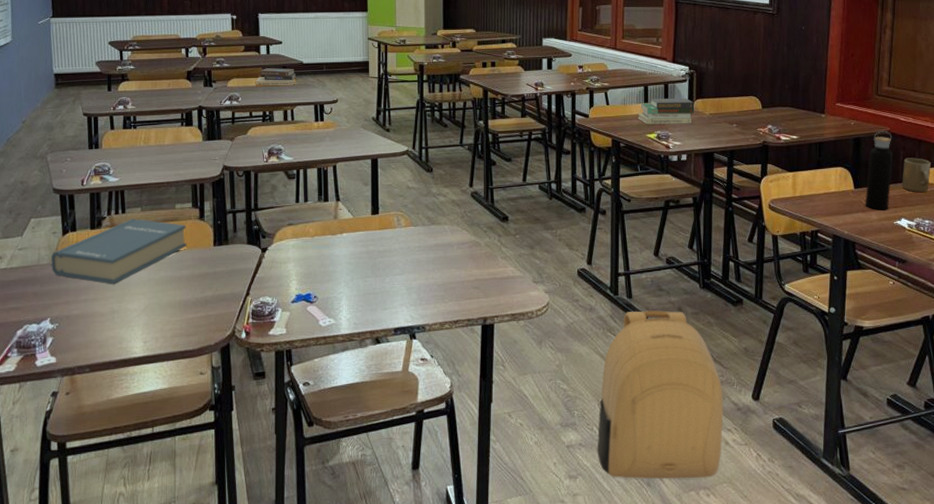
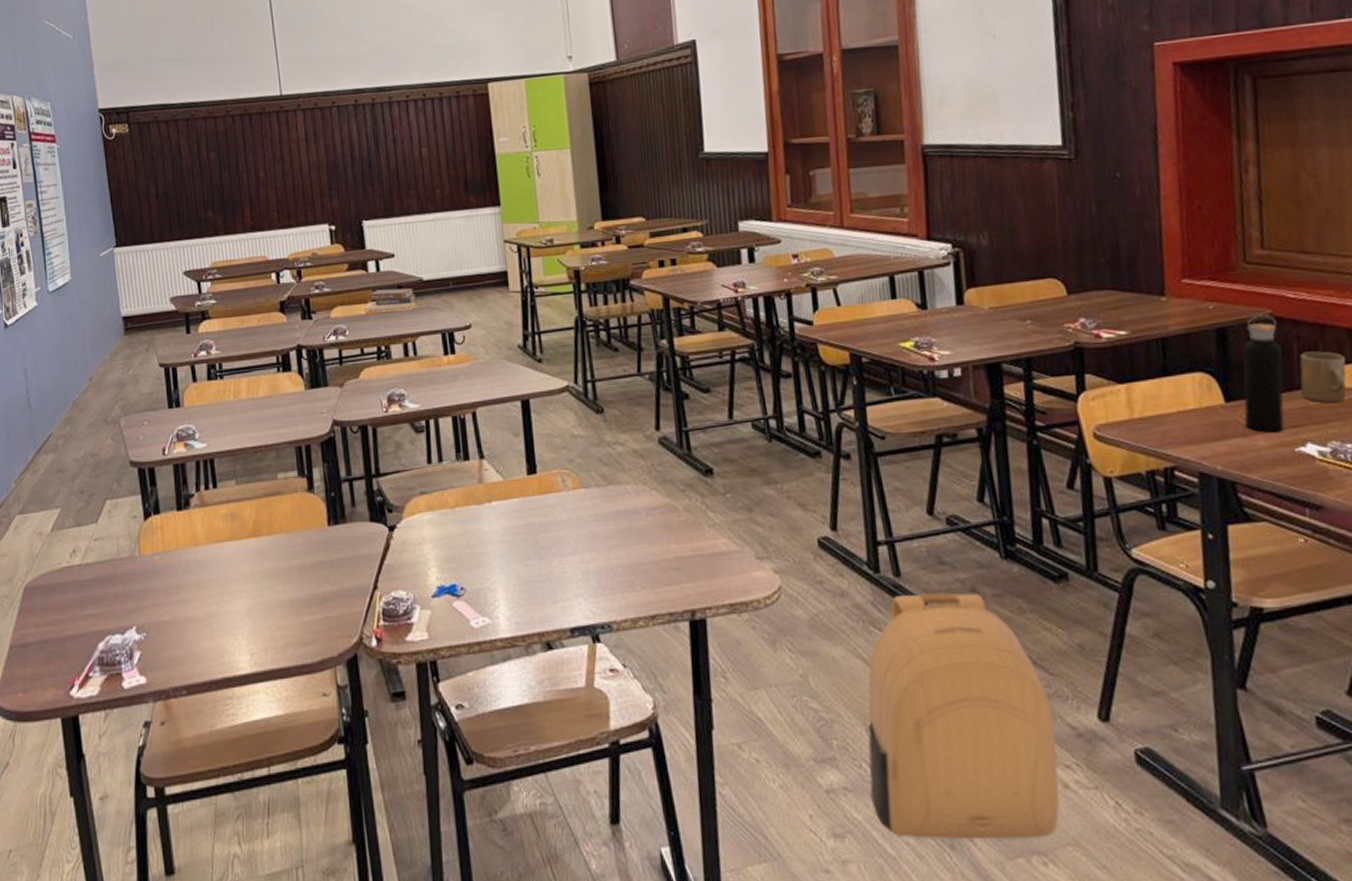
hardback book: present [50,219,187,284] -> none [132,494,295,580]
books: present [638,98,694,125] -> none [883,288,966,329]

